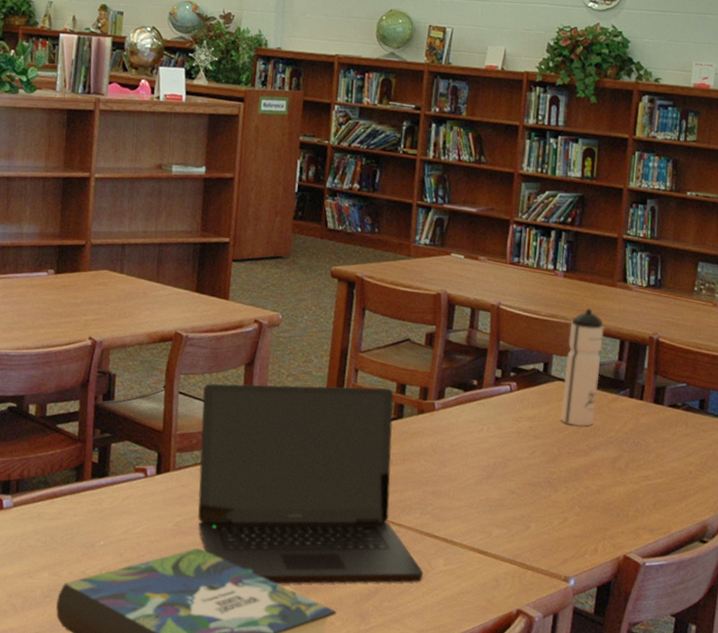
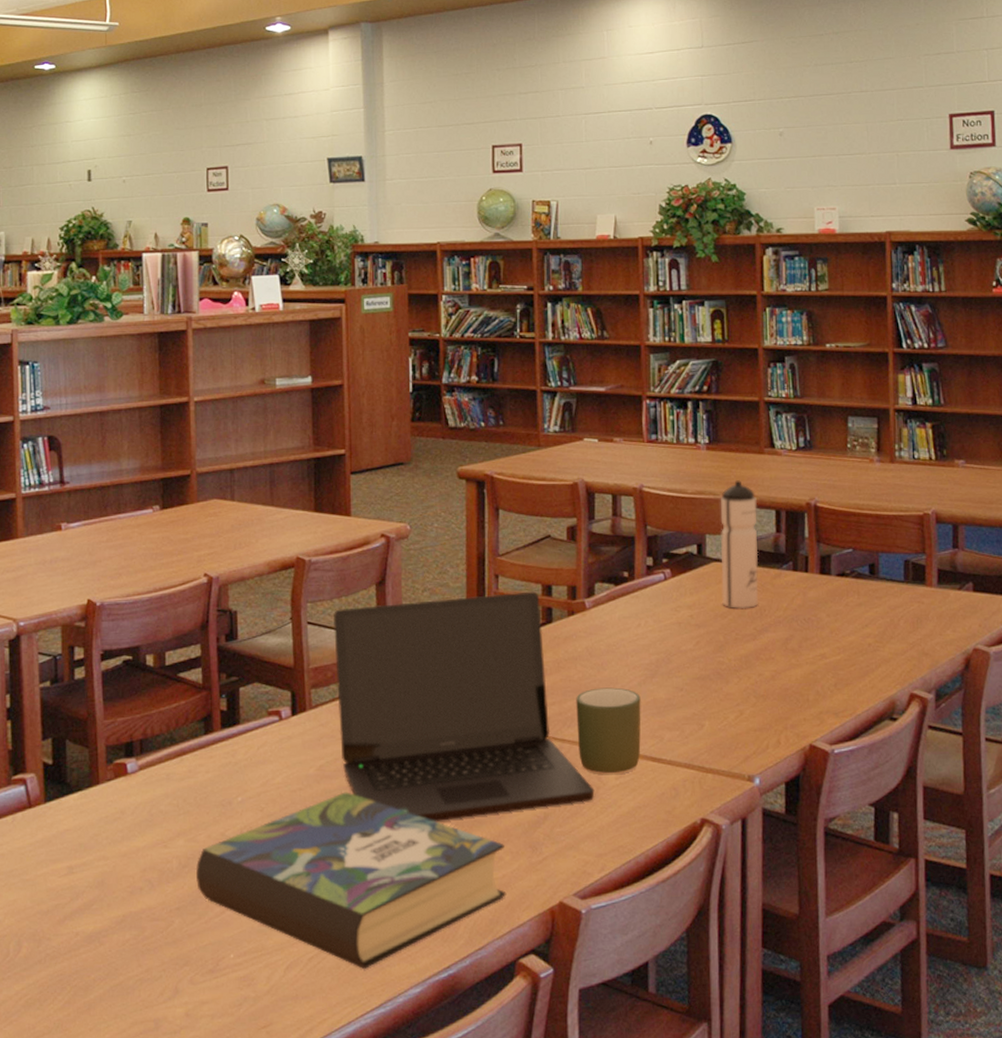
mug: none [413,482,476,562] -> present [576,687,641,775]

